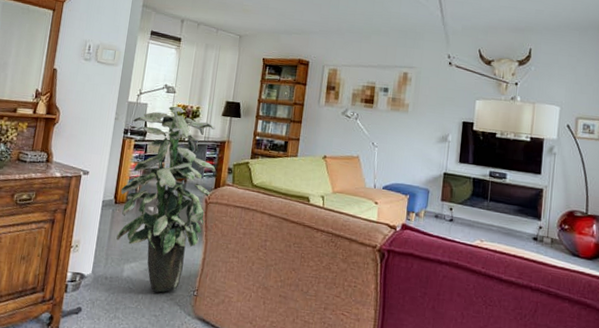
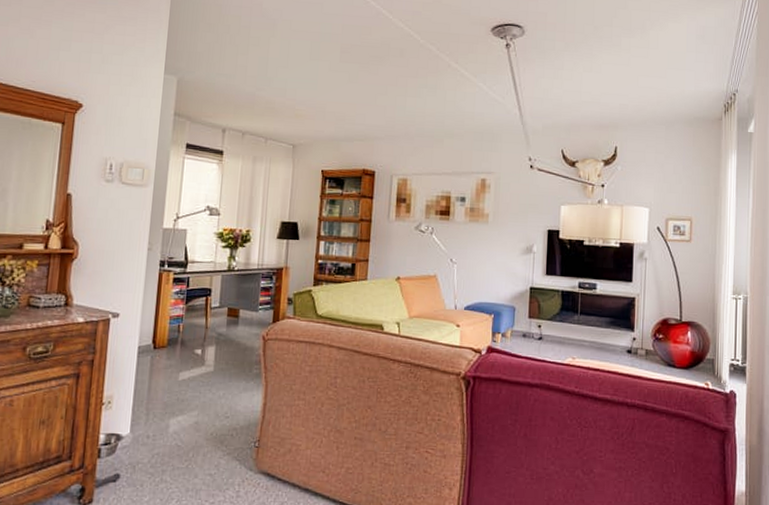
indoor plant: present [116,106,216,293] -> none [158,230,273,448]

